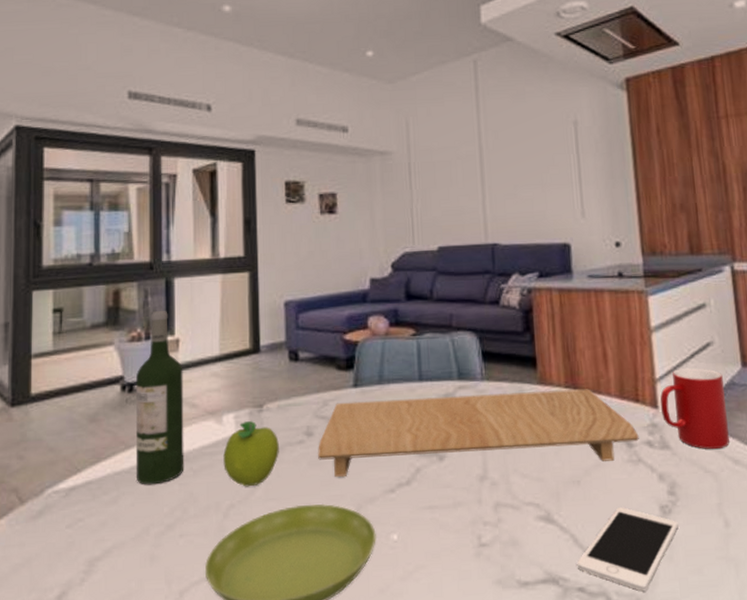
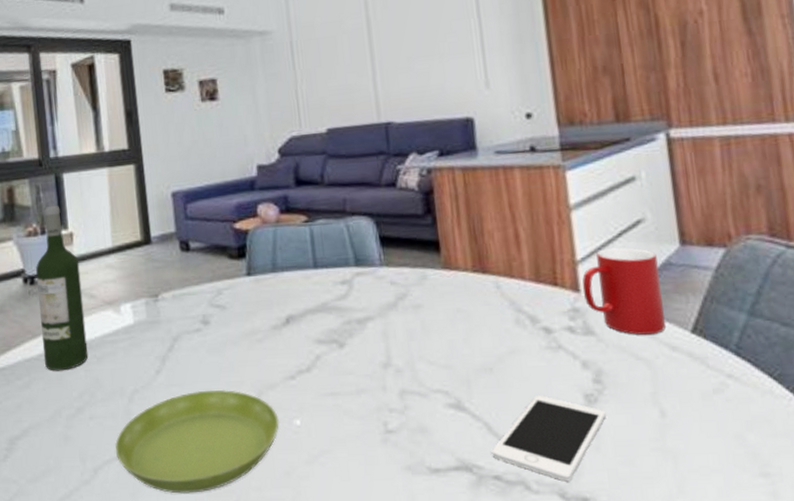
fruit: present [223,420,279,487] -> none [124,309,178,374]
cutting board: present [318,389,639,478] -> none [215,272,559,365]

